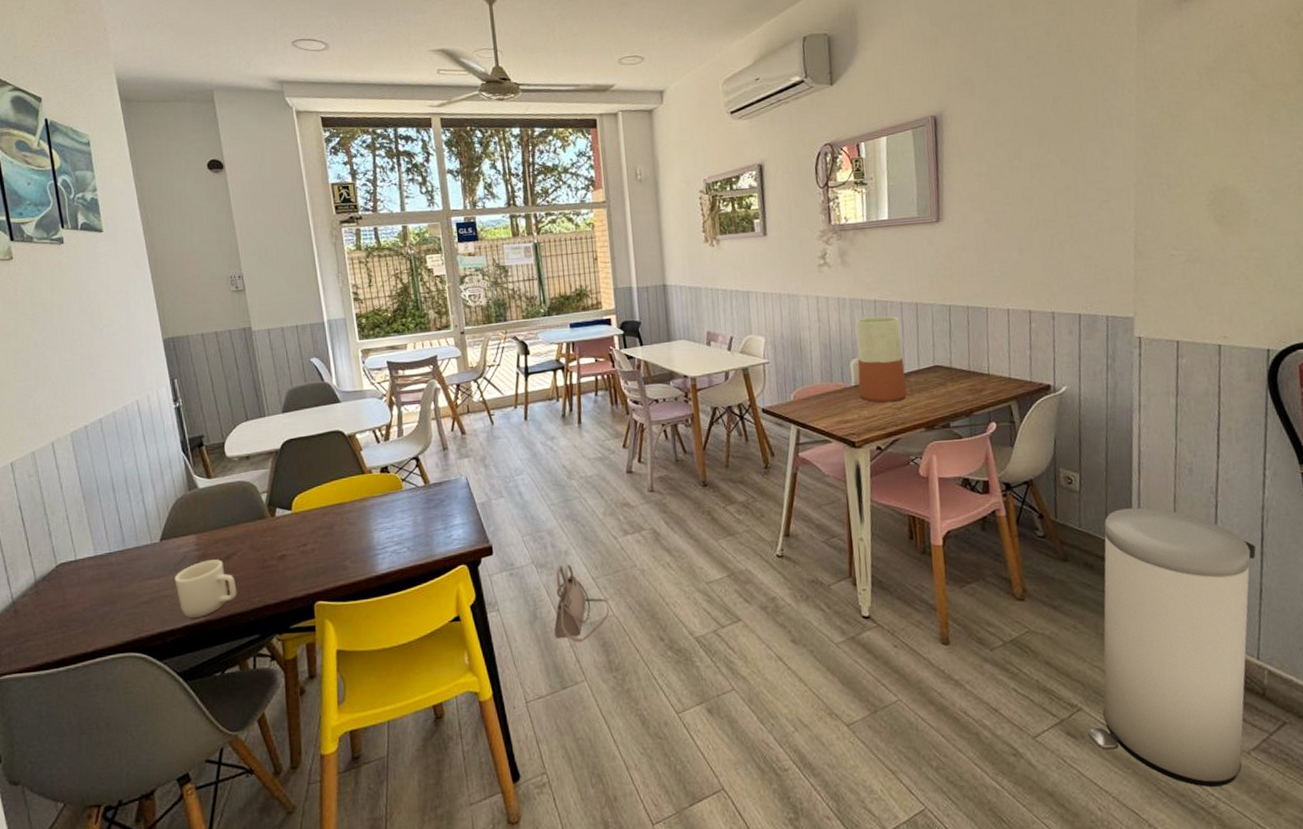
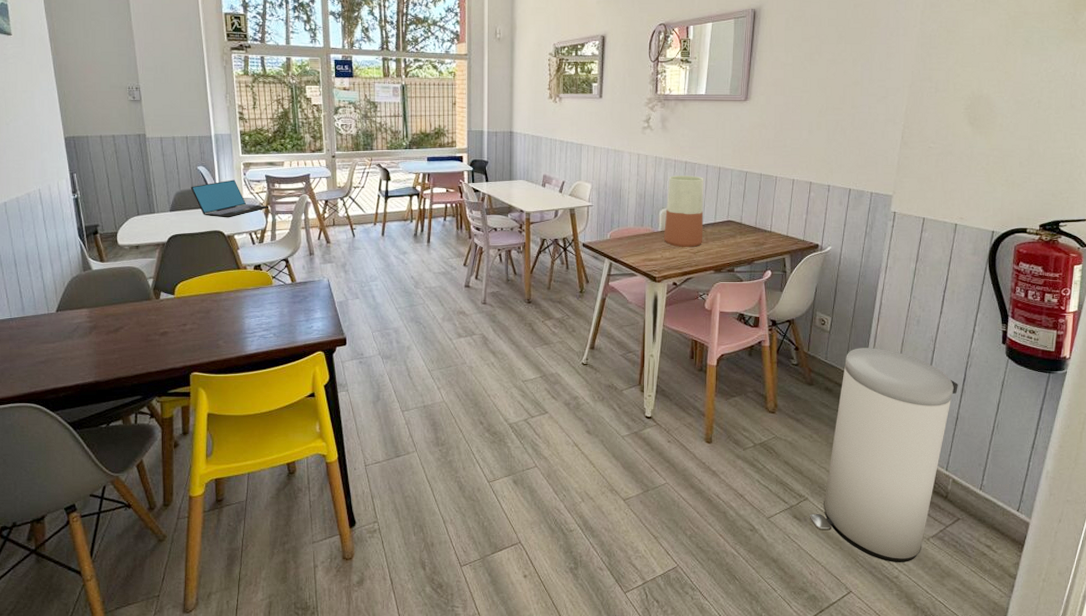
mug: present [174,559,237,619] -> none [68,331,123,379]
laptop: none [304,370,394,415] -> present [190,179,270,218]
handbag: present [554,564,609,643] -> none [394,357,440,421]

